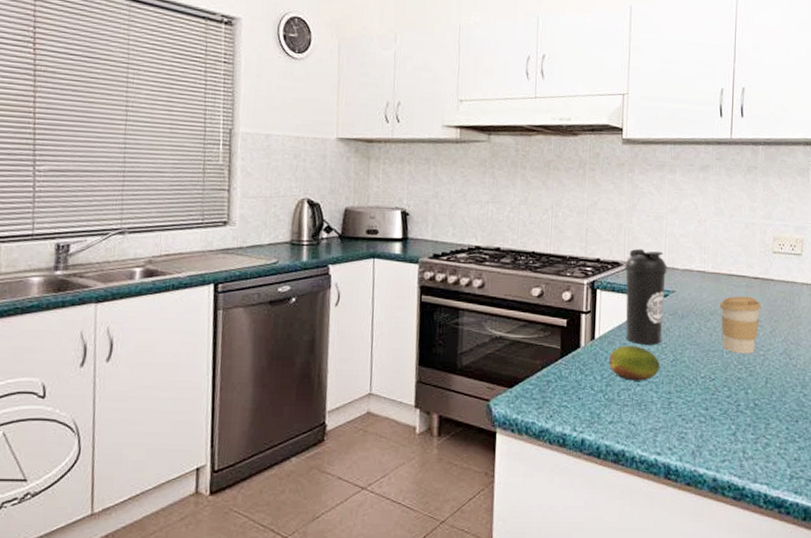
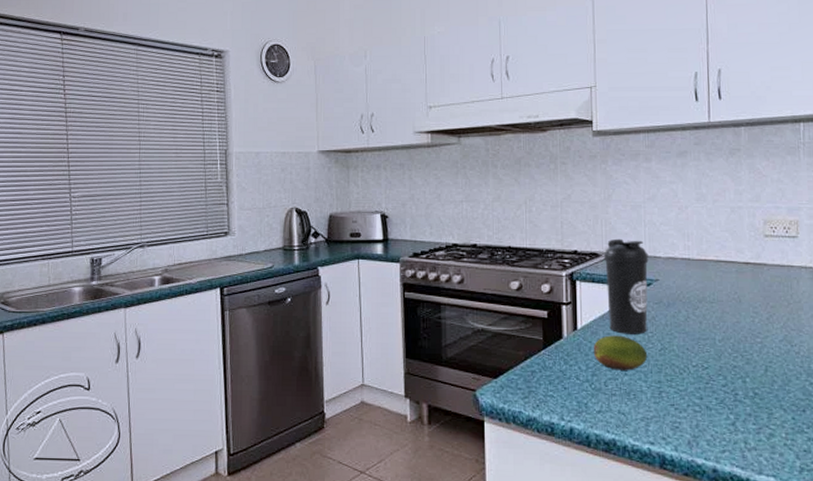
coffee cup: present [719,296,761,354] -> none [707,283,755,341]

